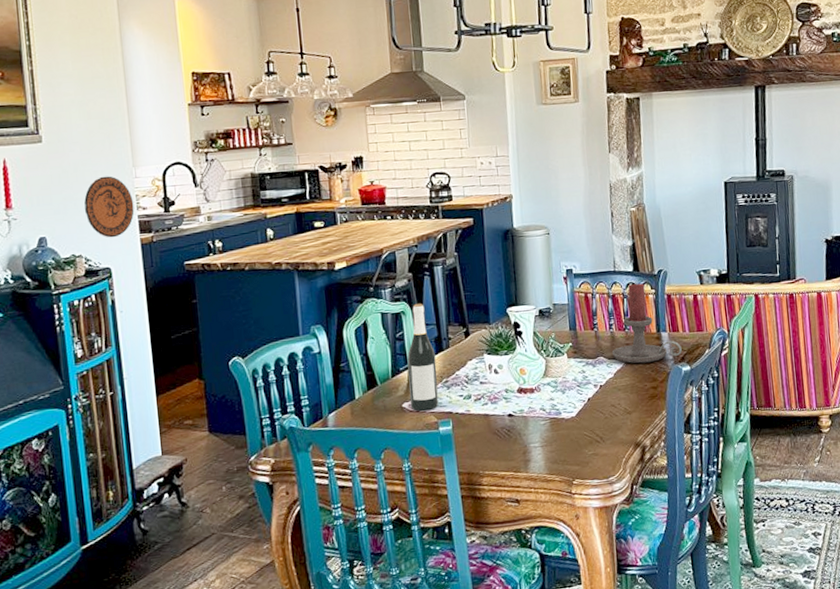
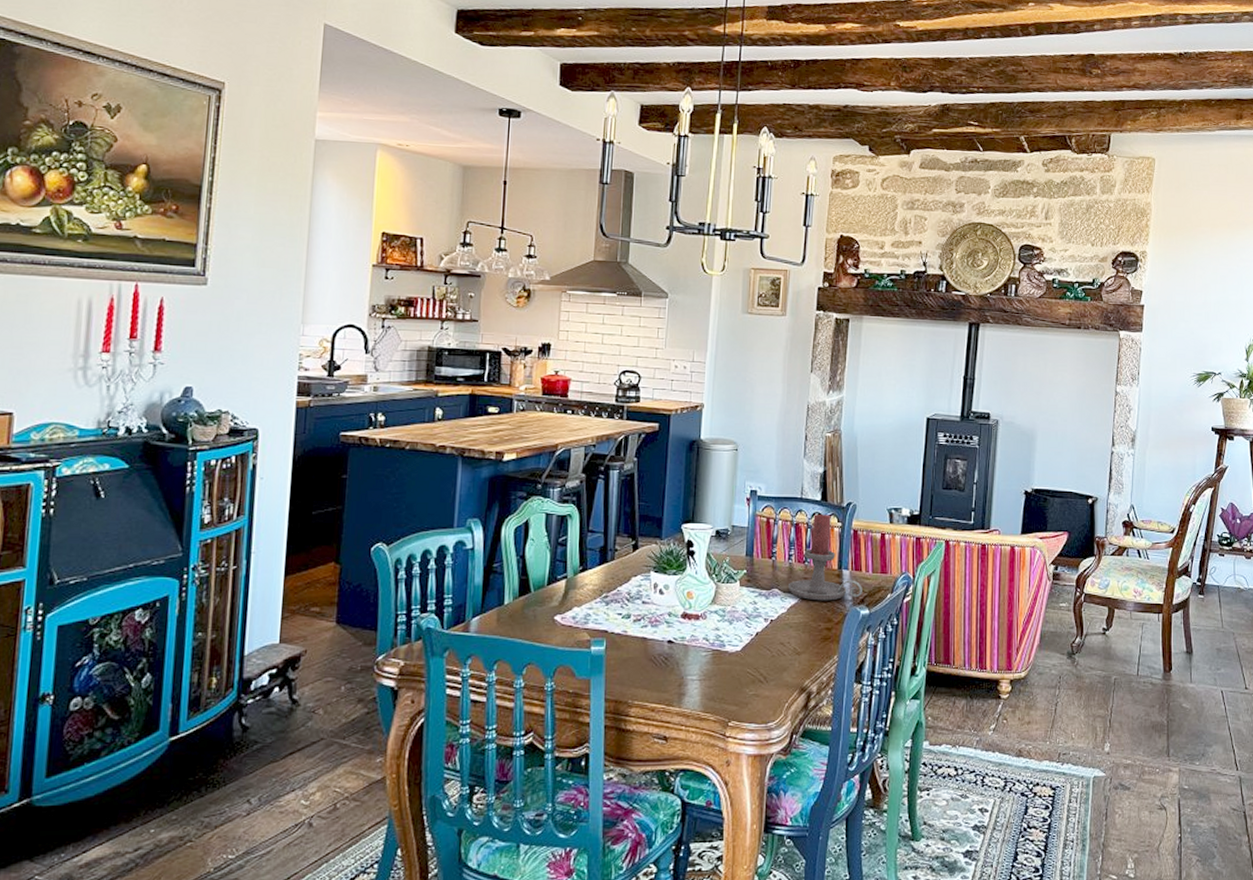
decorative plate: present [84,176,134,238] -> none [240,329,296,397]
wine bottle: present [407,303,439,412] -> none [563,507,598,627]

